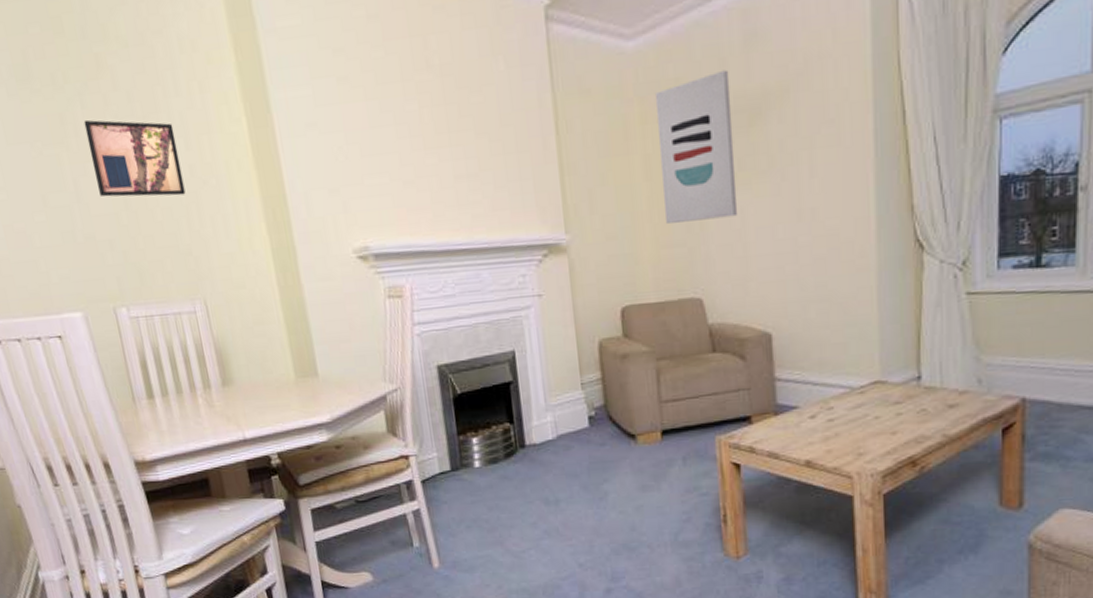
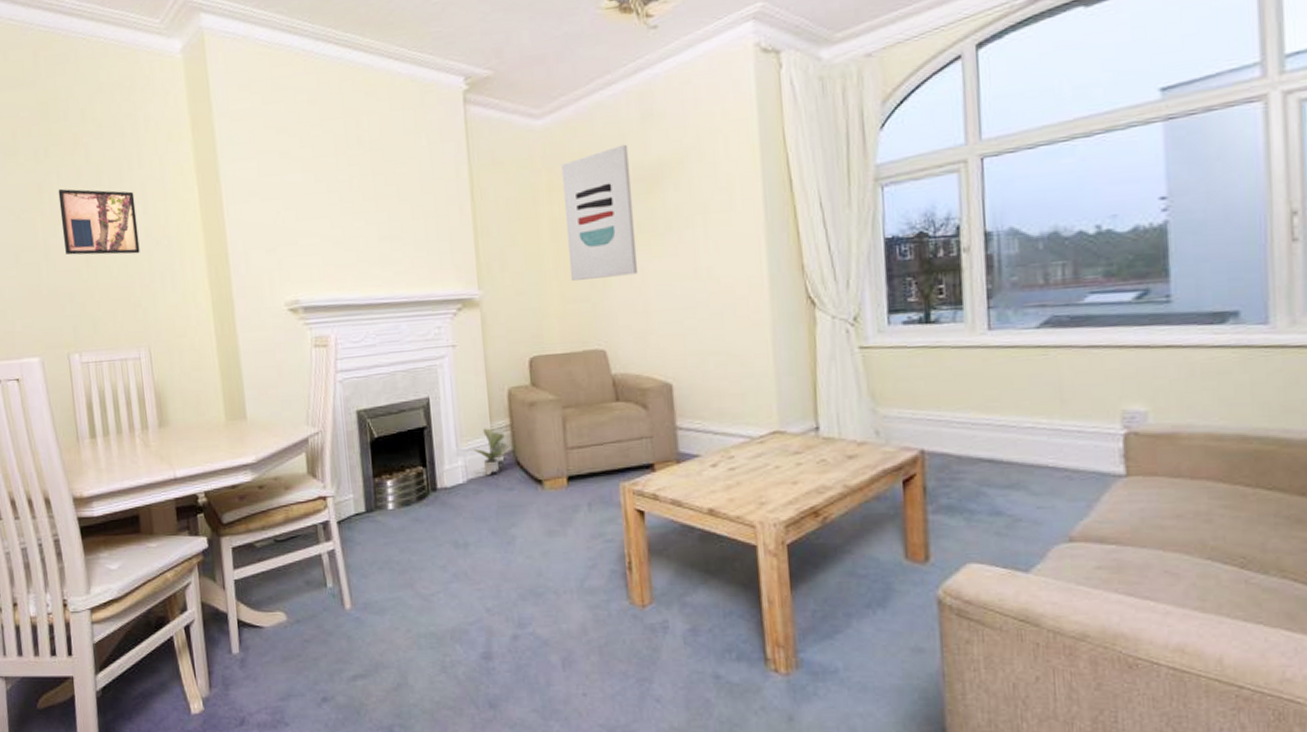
potted plant: none [564,382,600,432] -> present [474,428,509,476]

